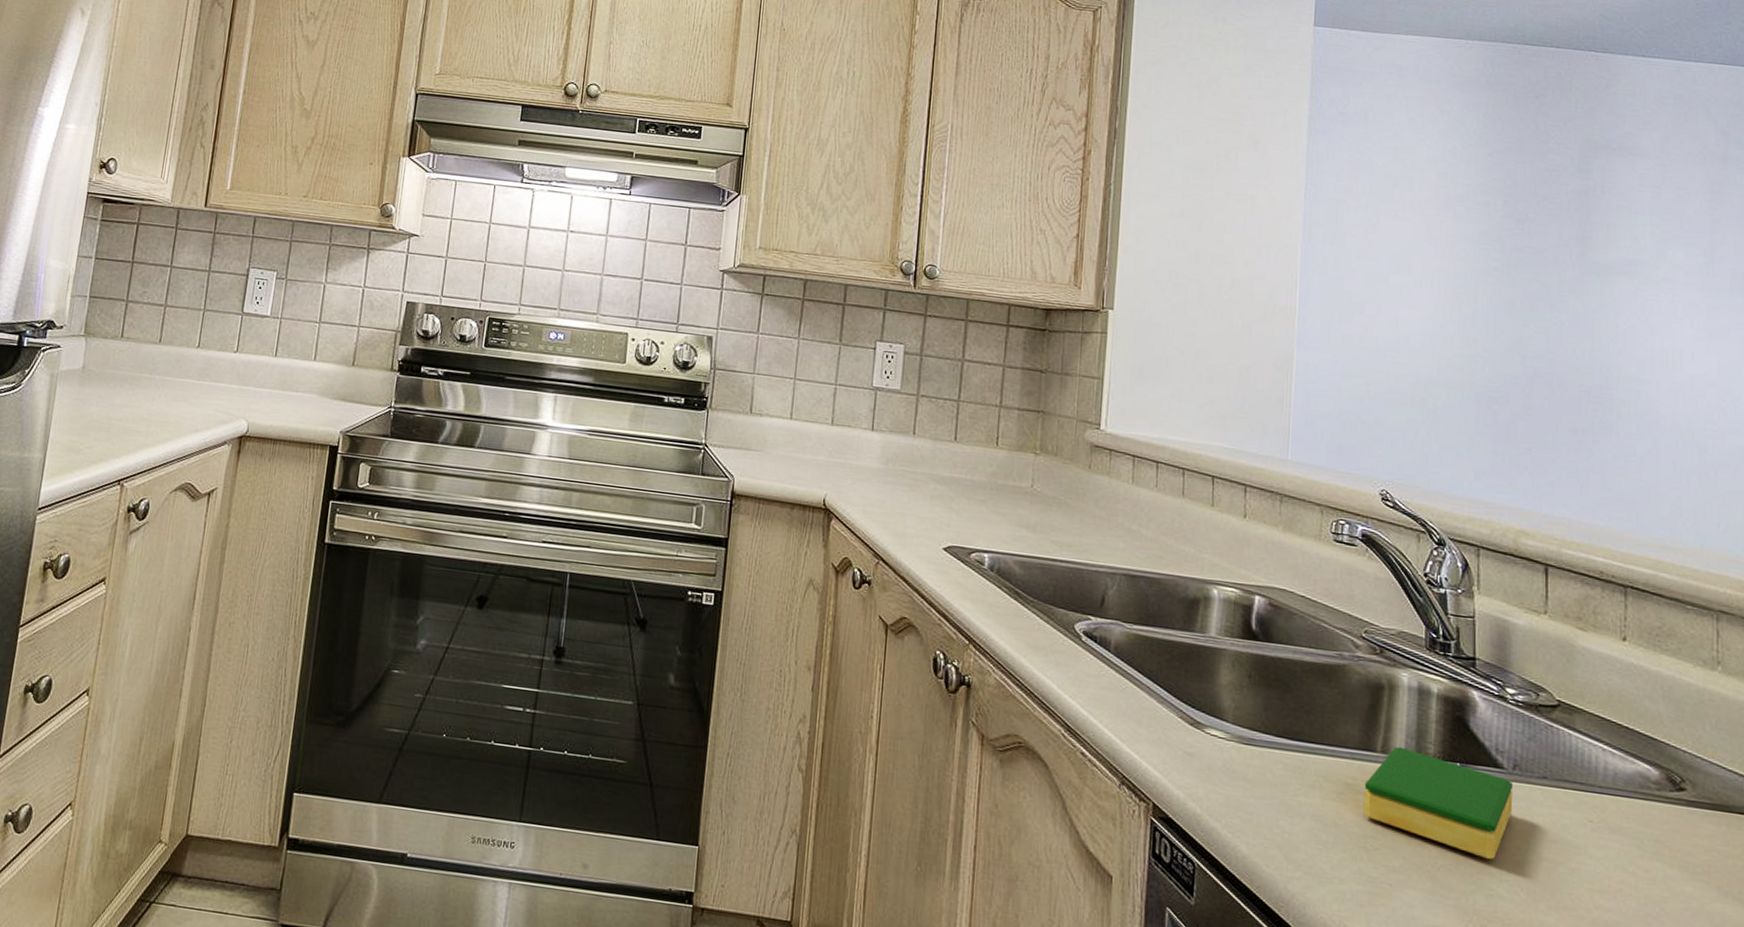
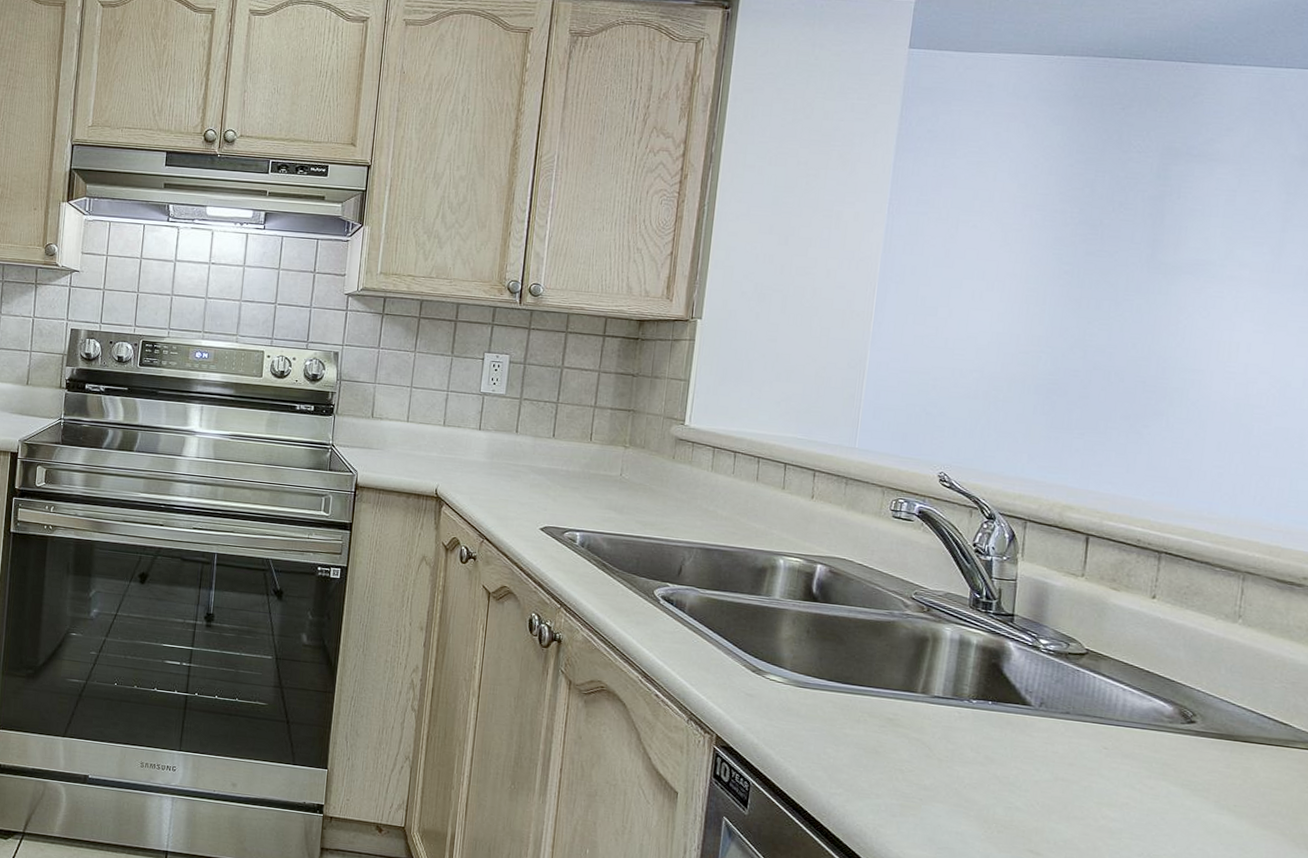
dish sponge: present [1363,746,1514,860] -> none [901,688,1039,780]

